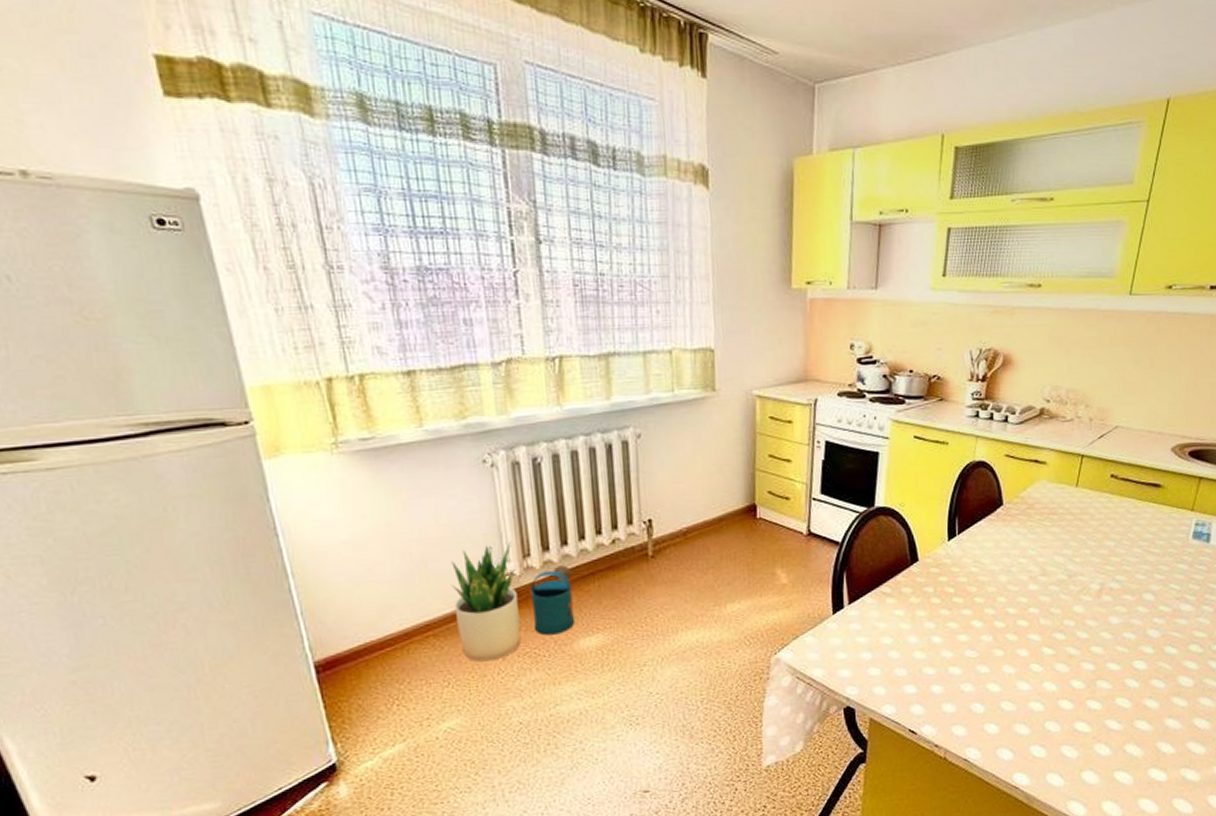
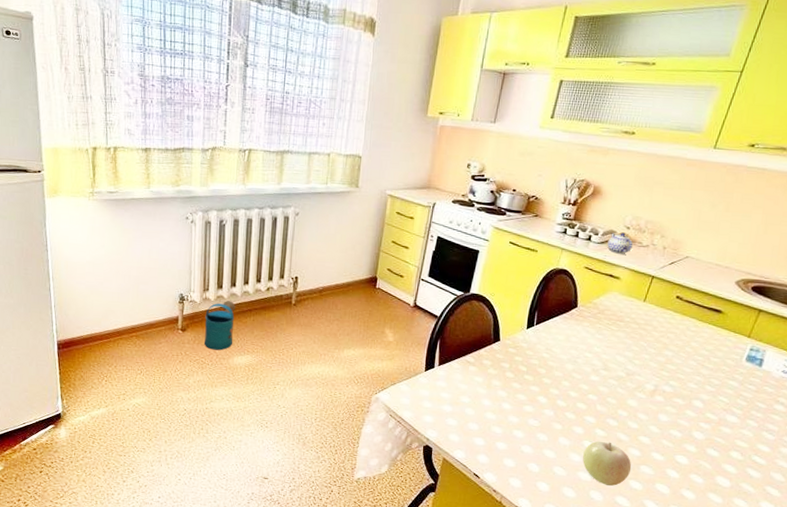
planter: present [451,543,521,662] -> none [152,279,197,361]
teapot: none [1027,407,1057,434] -> present [607,232,634,254]
fruit: none [1031,660,1087,712] -> present [582,441,632,486]

